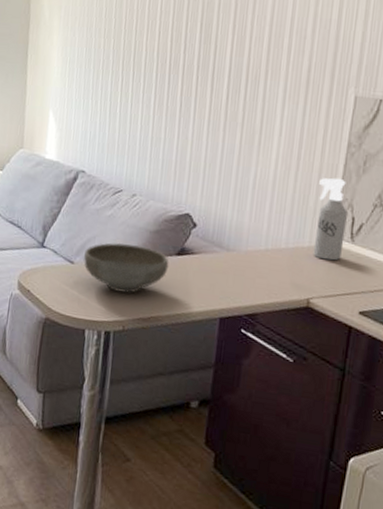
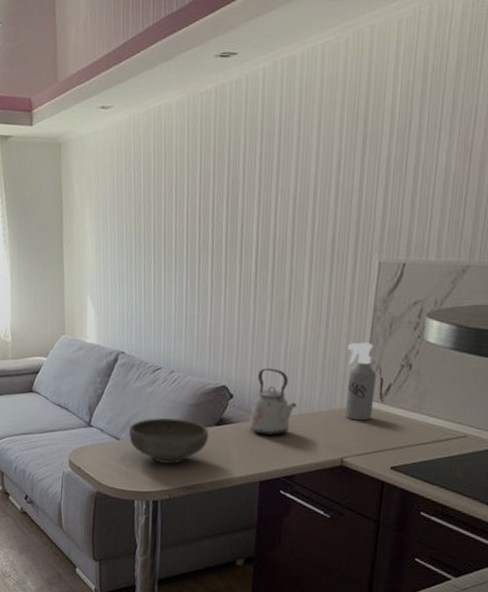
kettle: none [212,198,263,271] -> present [250,368,297,436]

